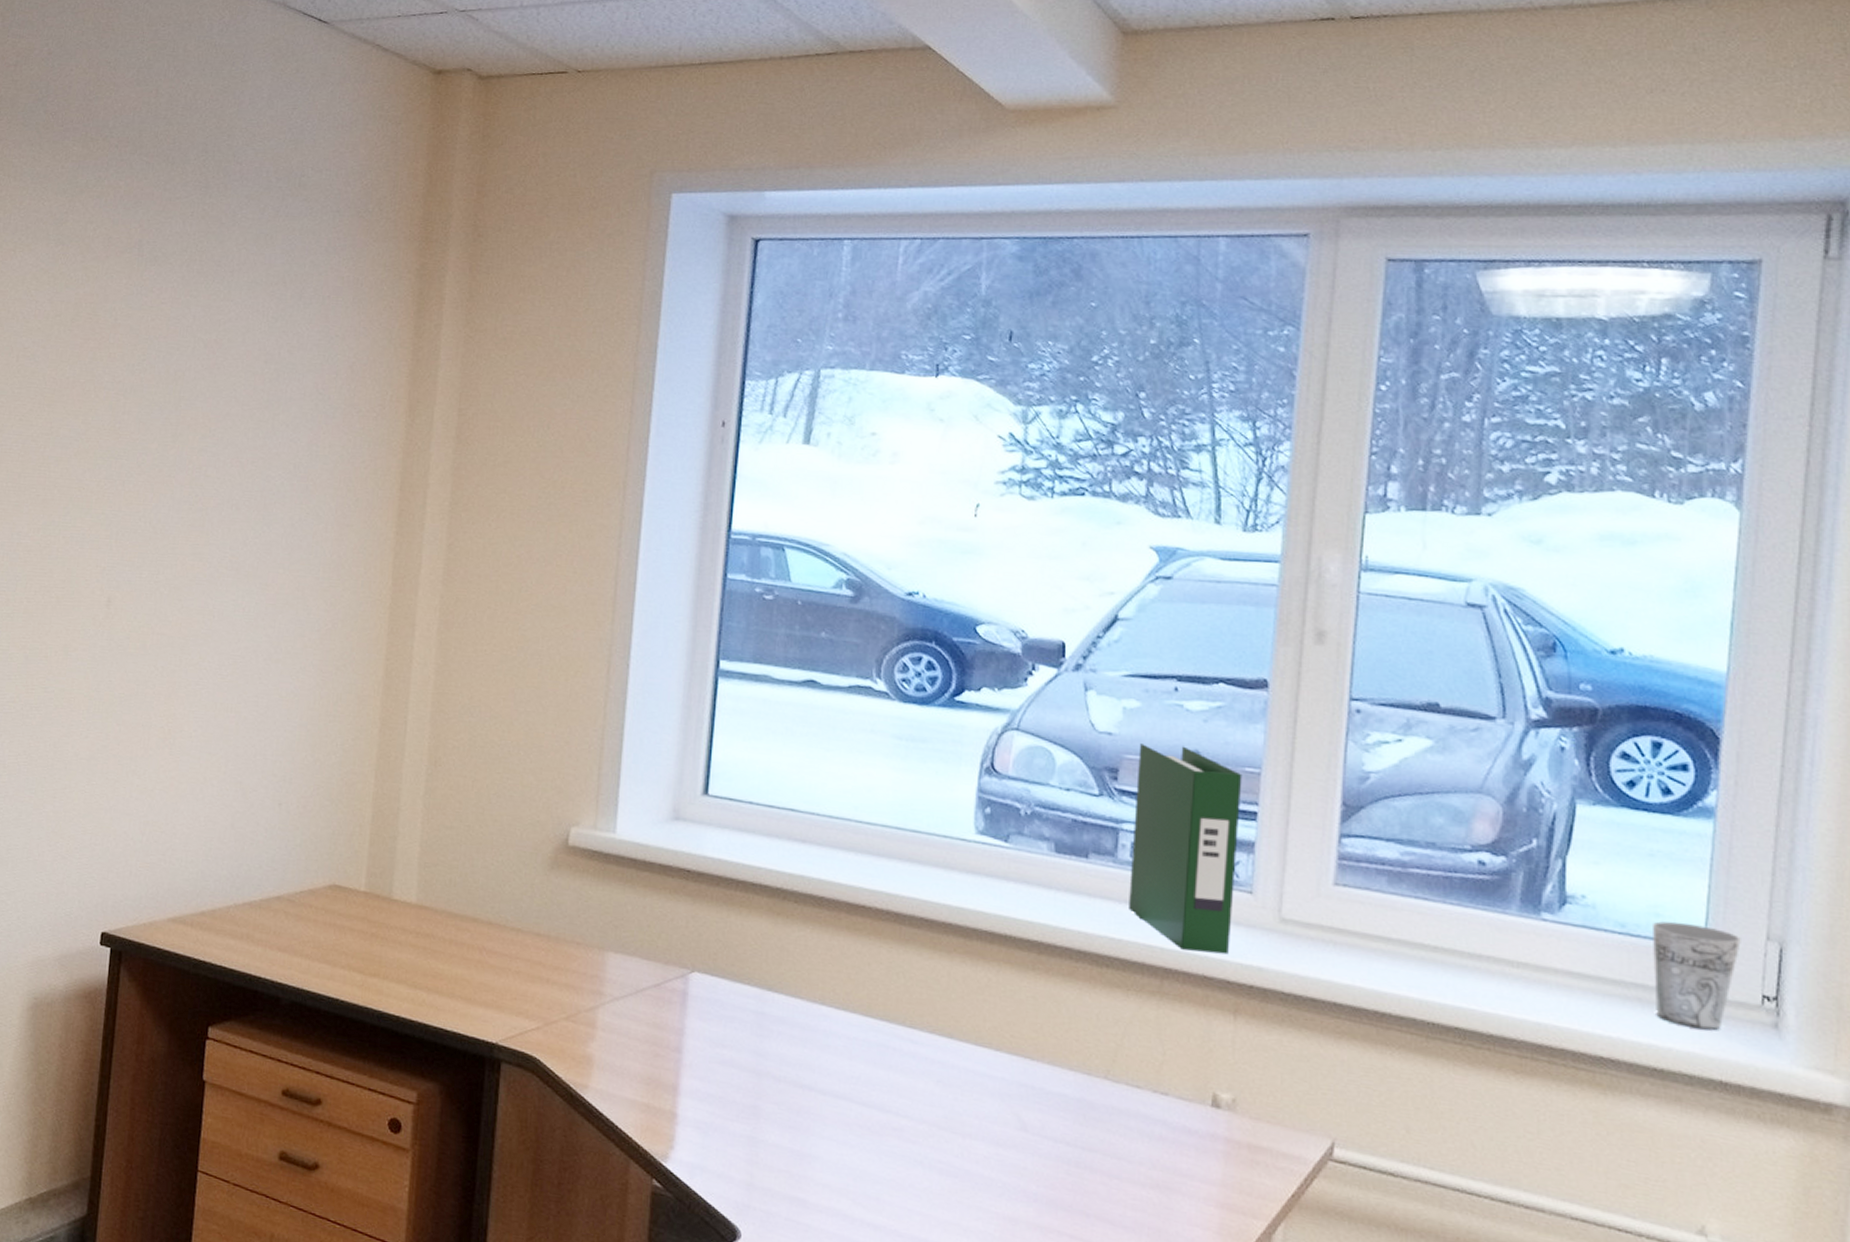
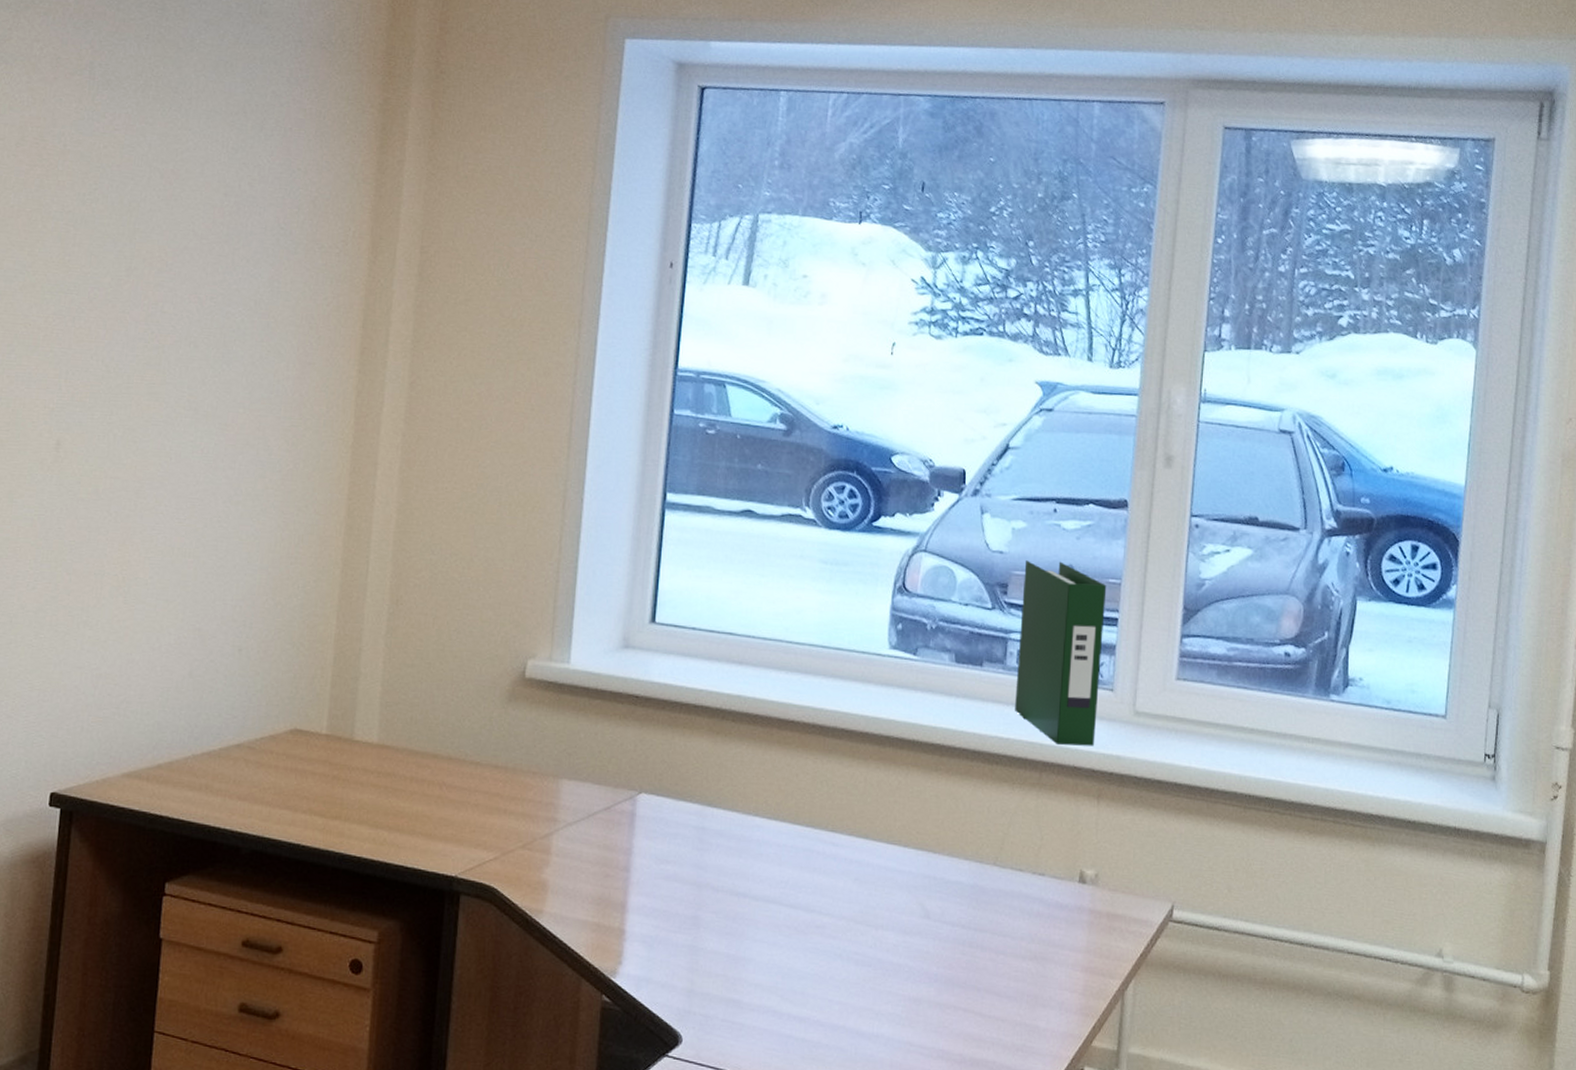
cup: present [1651,921,1741,1030] -> none [1408,696,1471,785]

